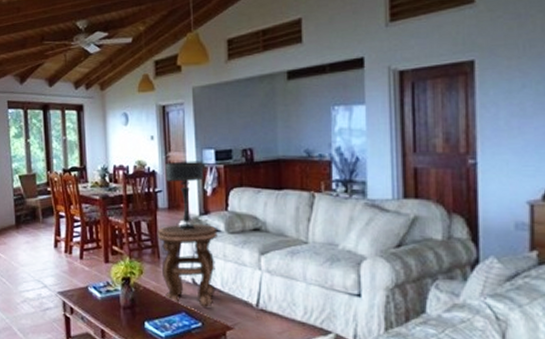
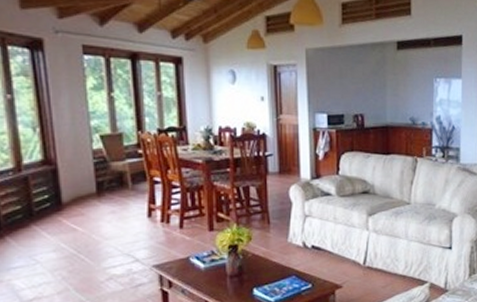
side table: present [157,224,218,307] -> none [267,188,329,269]
table lamp: present [165,161,203,230] -> none [276,124,315,194]

